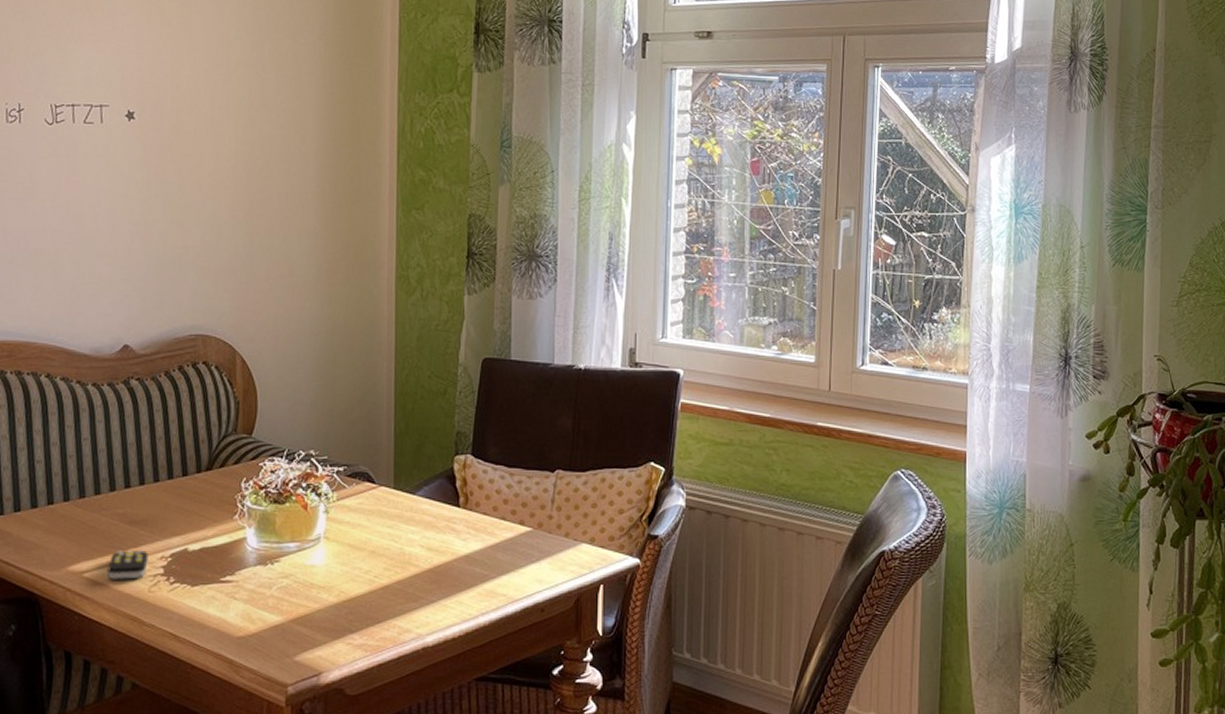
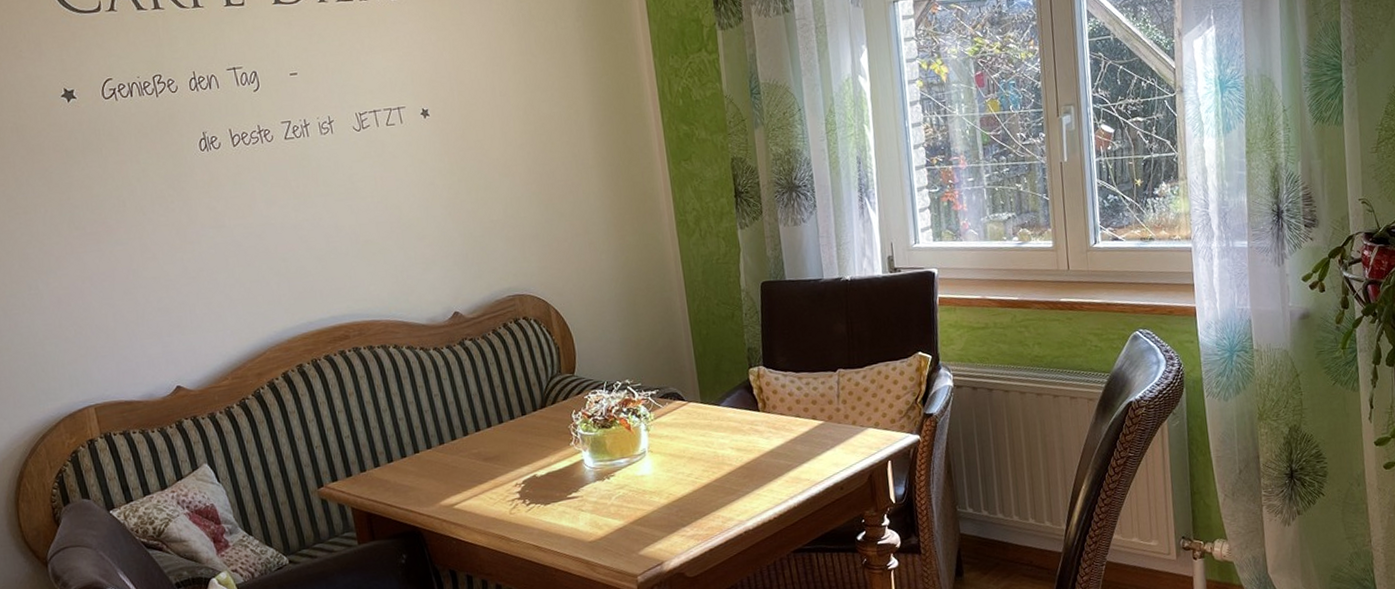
remote control: present [107,549,148,580] -> none [473,480,506,508]

